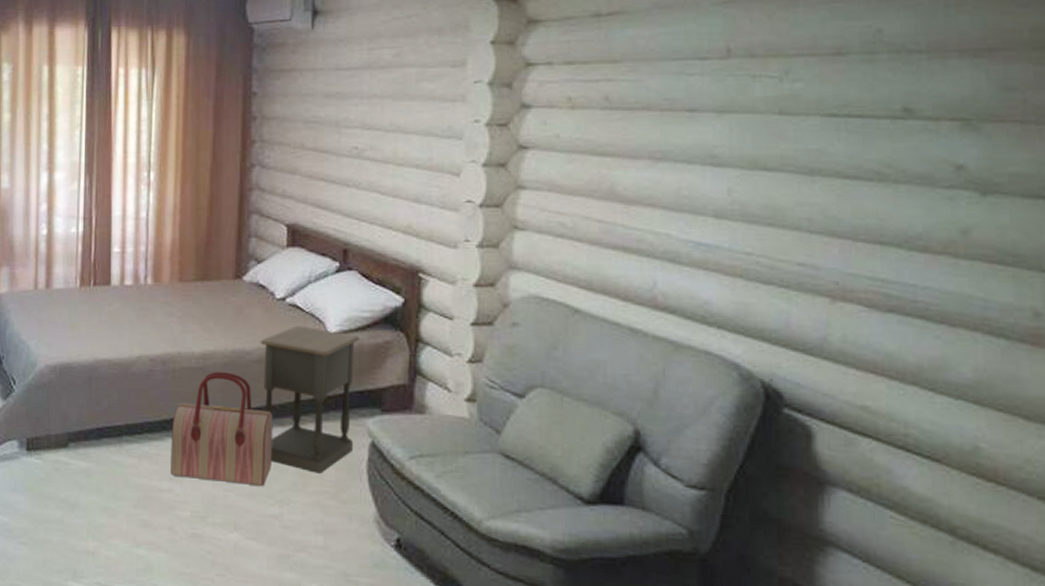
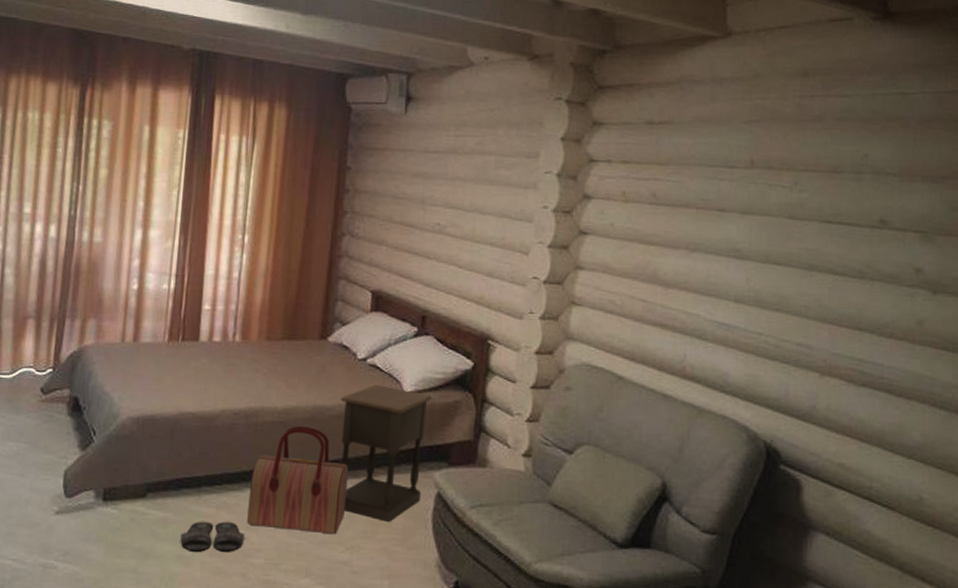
slippers: none [104,471,169,504] -> present [180,521,245,552]

